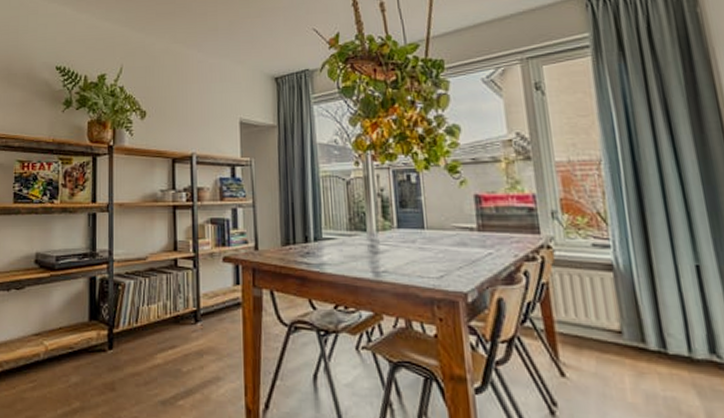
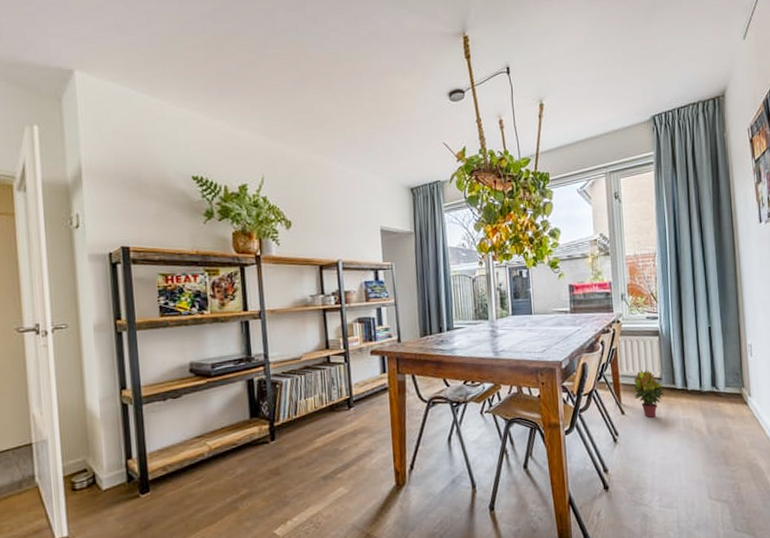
potted plant: none [575,317,629,387] -> present [632,370,665,418]

